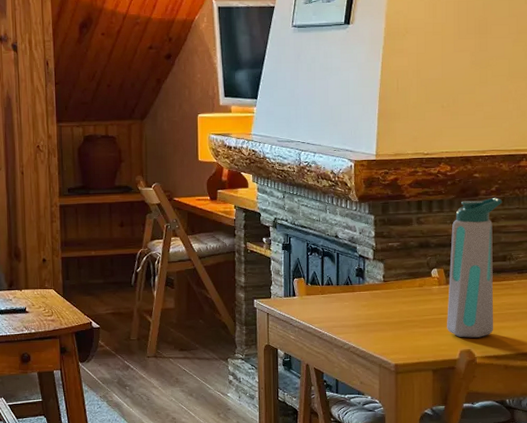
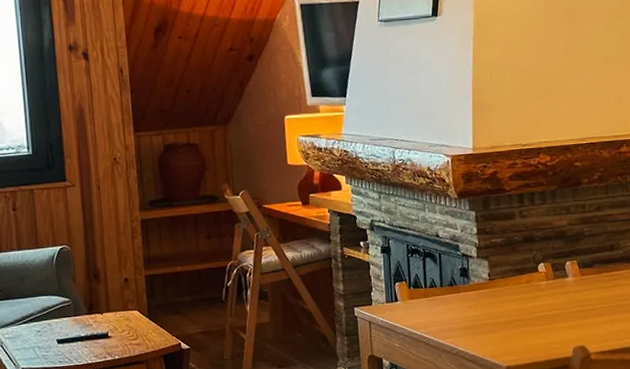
water bottle: present [447,197,503,338] -> none [556,185,607,334]

